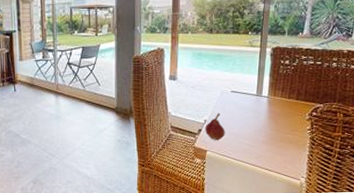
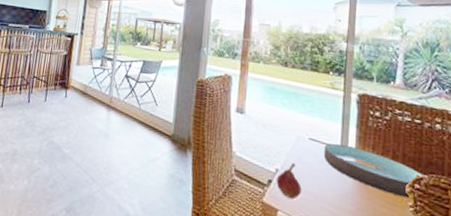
bowl: none [243,91,322,124] -> present [324,143,426,199]

